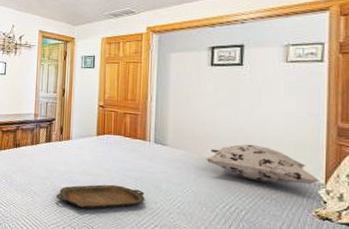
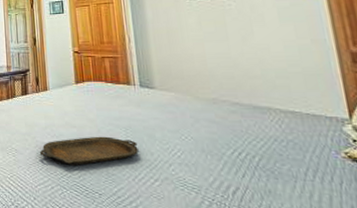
decorative pillow: present [205,144,321,185] -> none [200,80,344,121]

